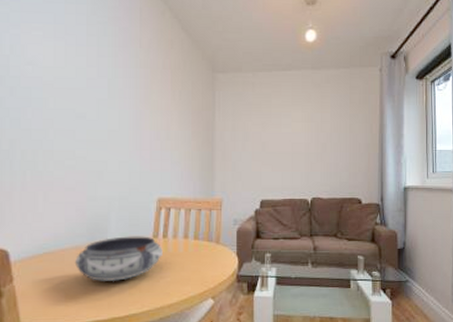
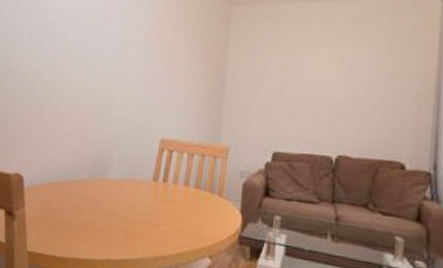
bowl: present [74,236,163,281] -> none [77,175,162,222]

